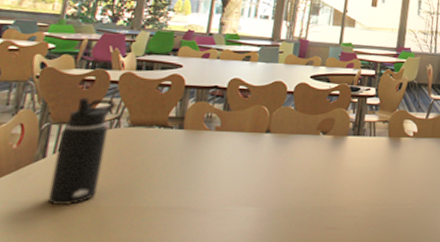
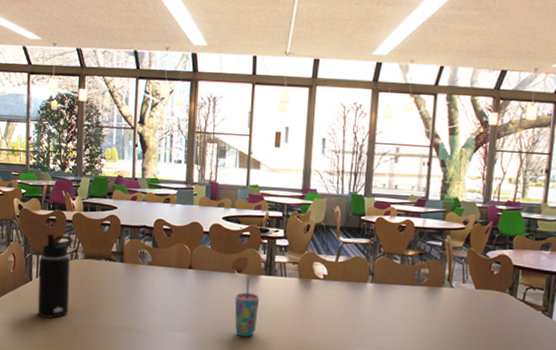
cup: none [315,138,346,205] -> present [235,277,260,338]

